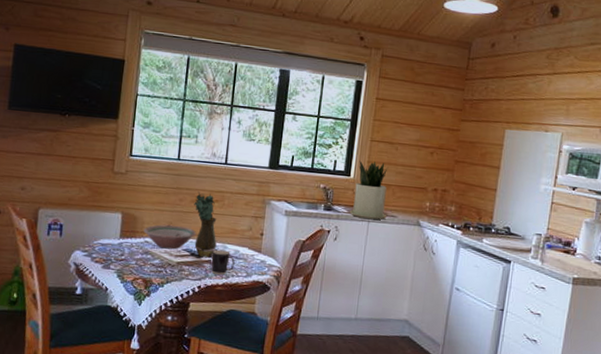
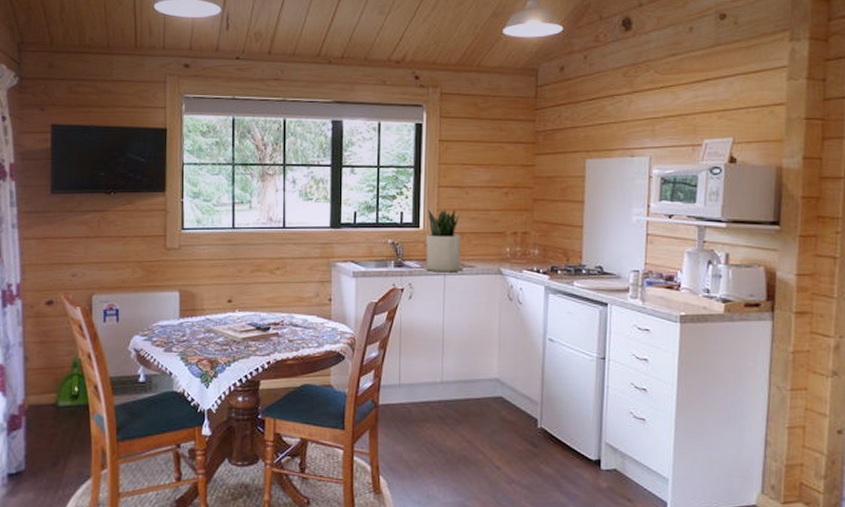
bowl: present [143,224,197,249] -> none [203,298,260,325]
vase: present [194,192,217,258] -> none [254,260,283,331]
mug: present [211,249,235,275] -> none [278,320,304,347]

